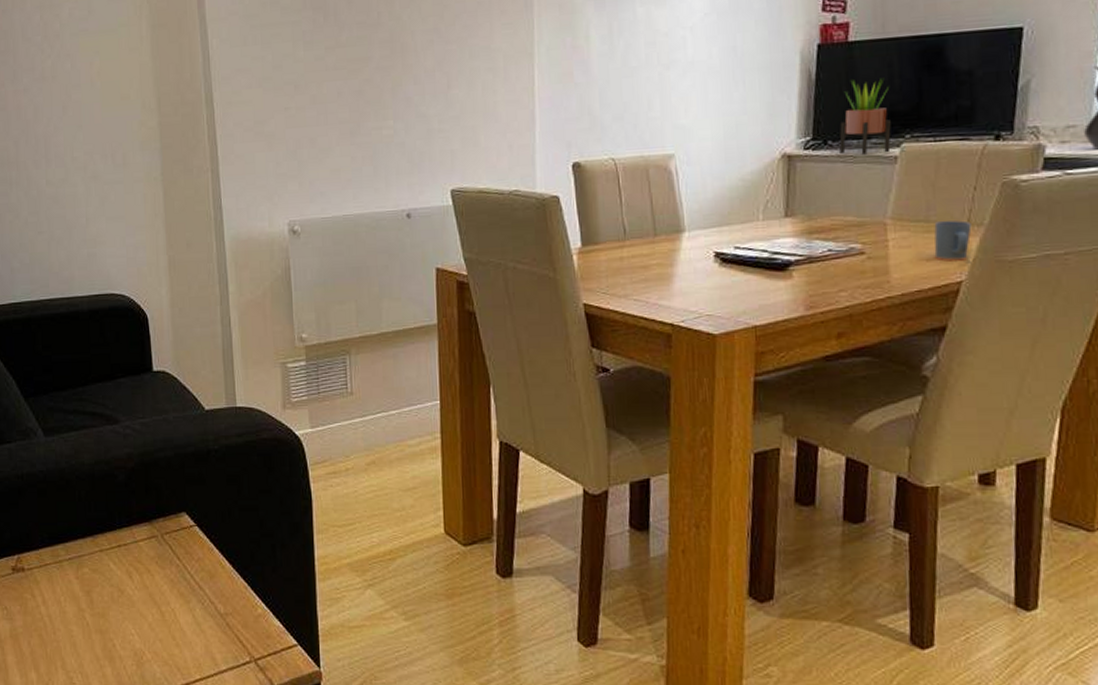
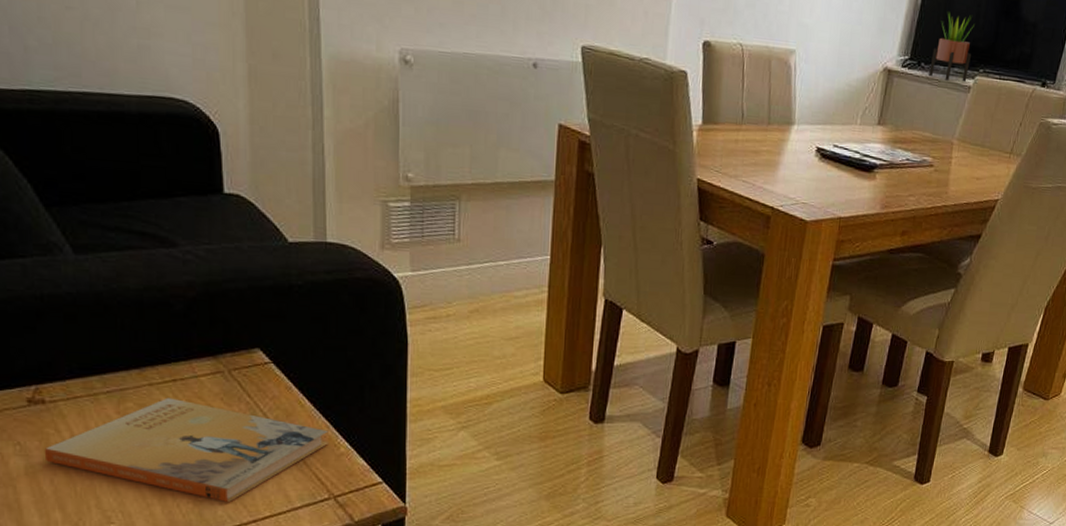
book: none [23,562,247,665] -> present [44,397,329,503]
mug: present [934,220,972,261] -> none [983,148,1013,183]

